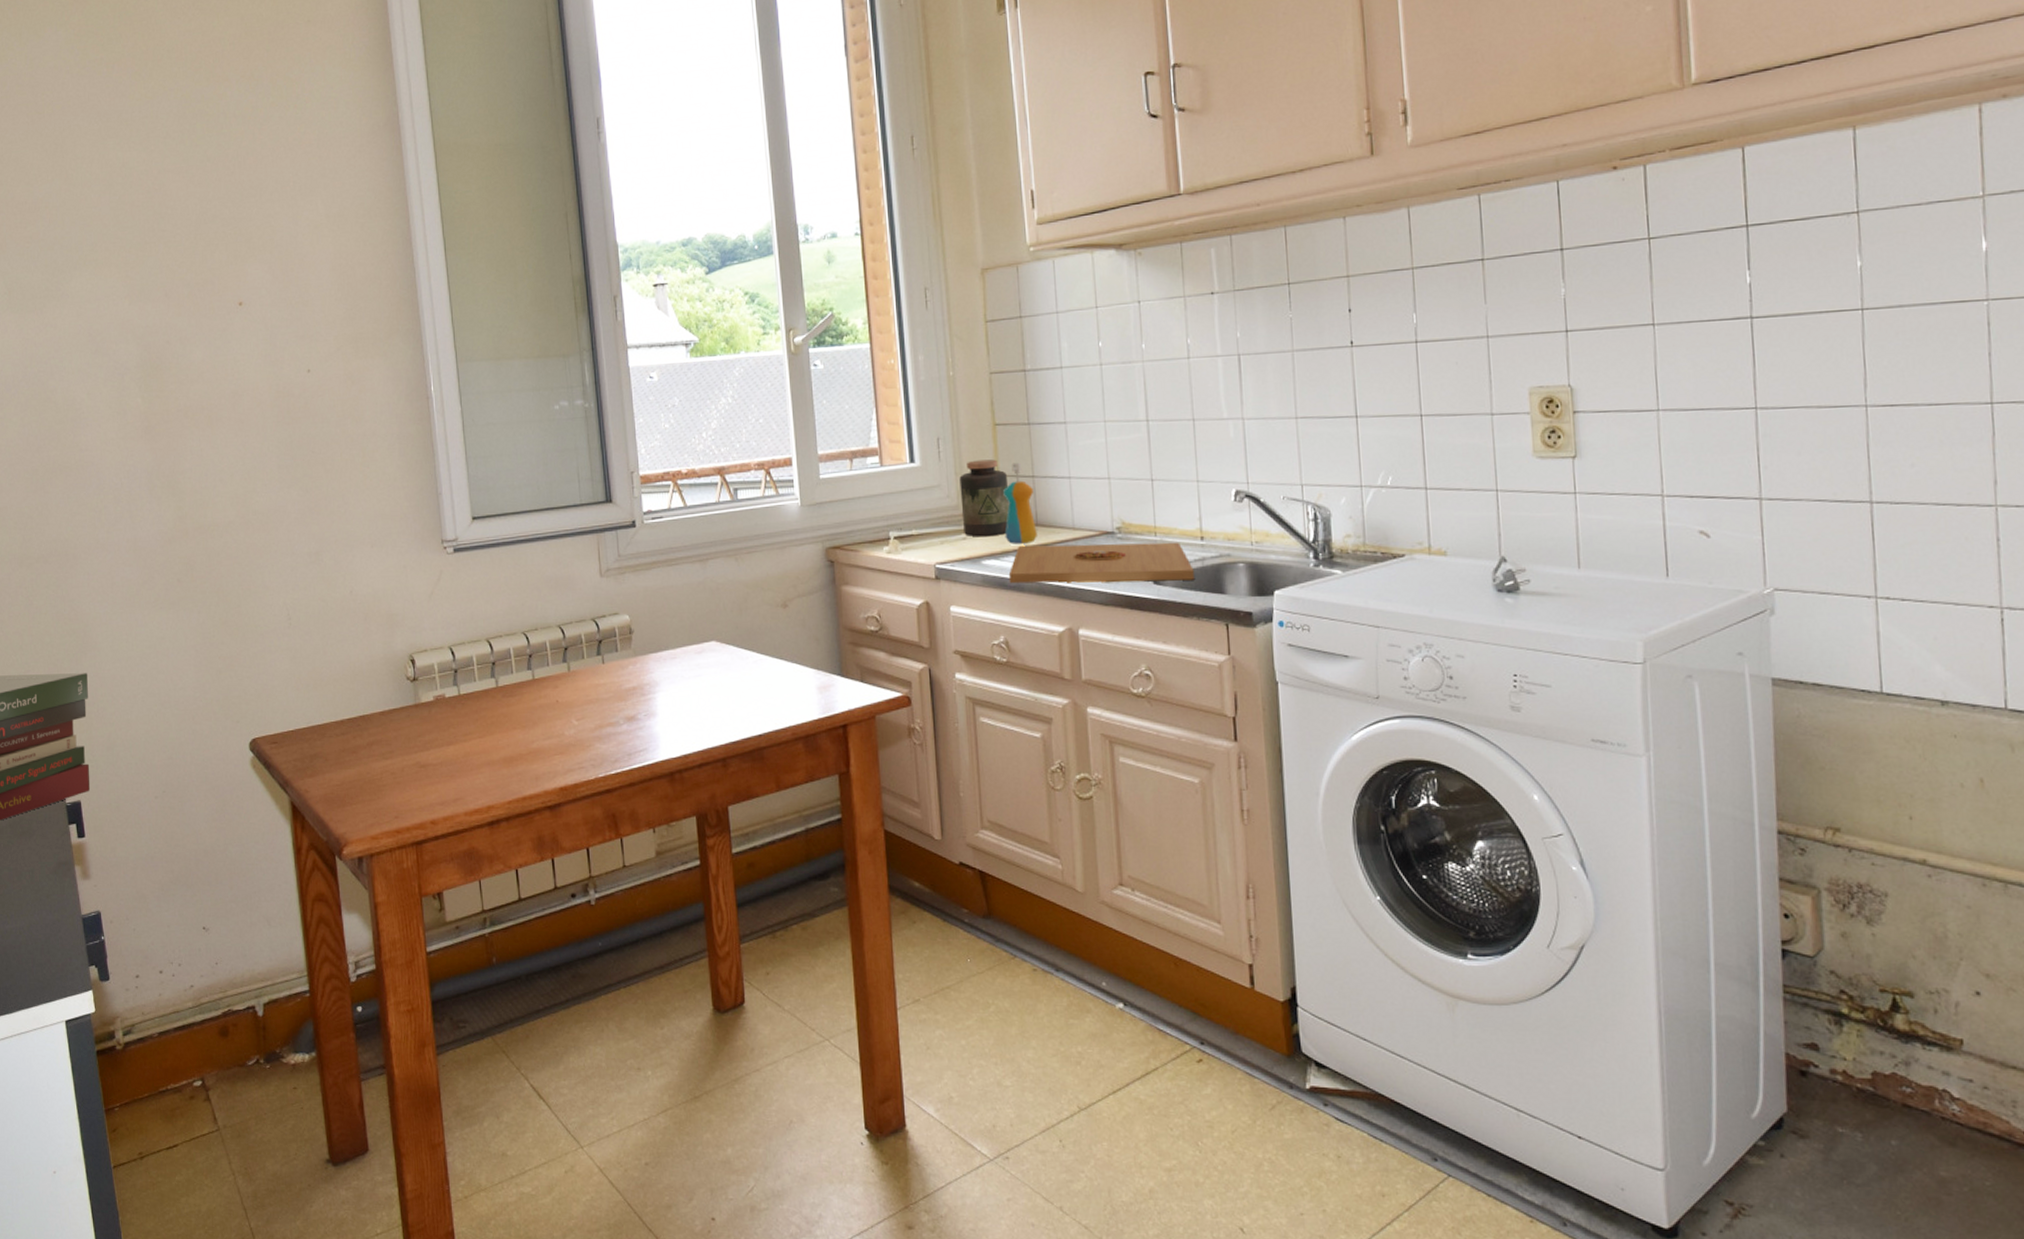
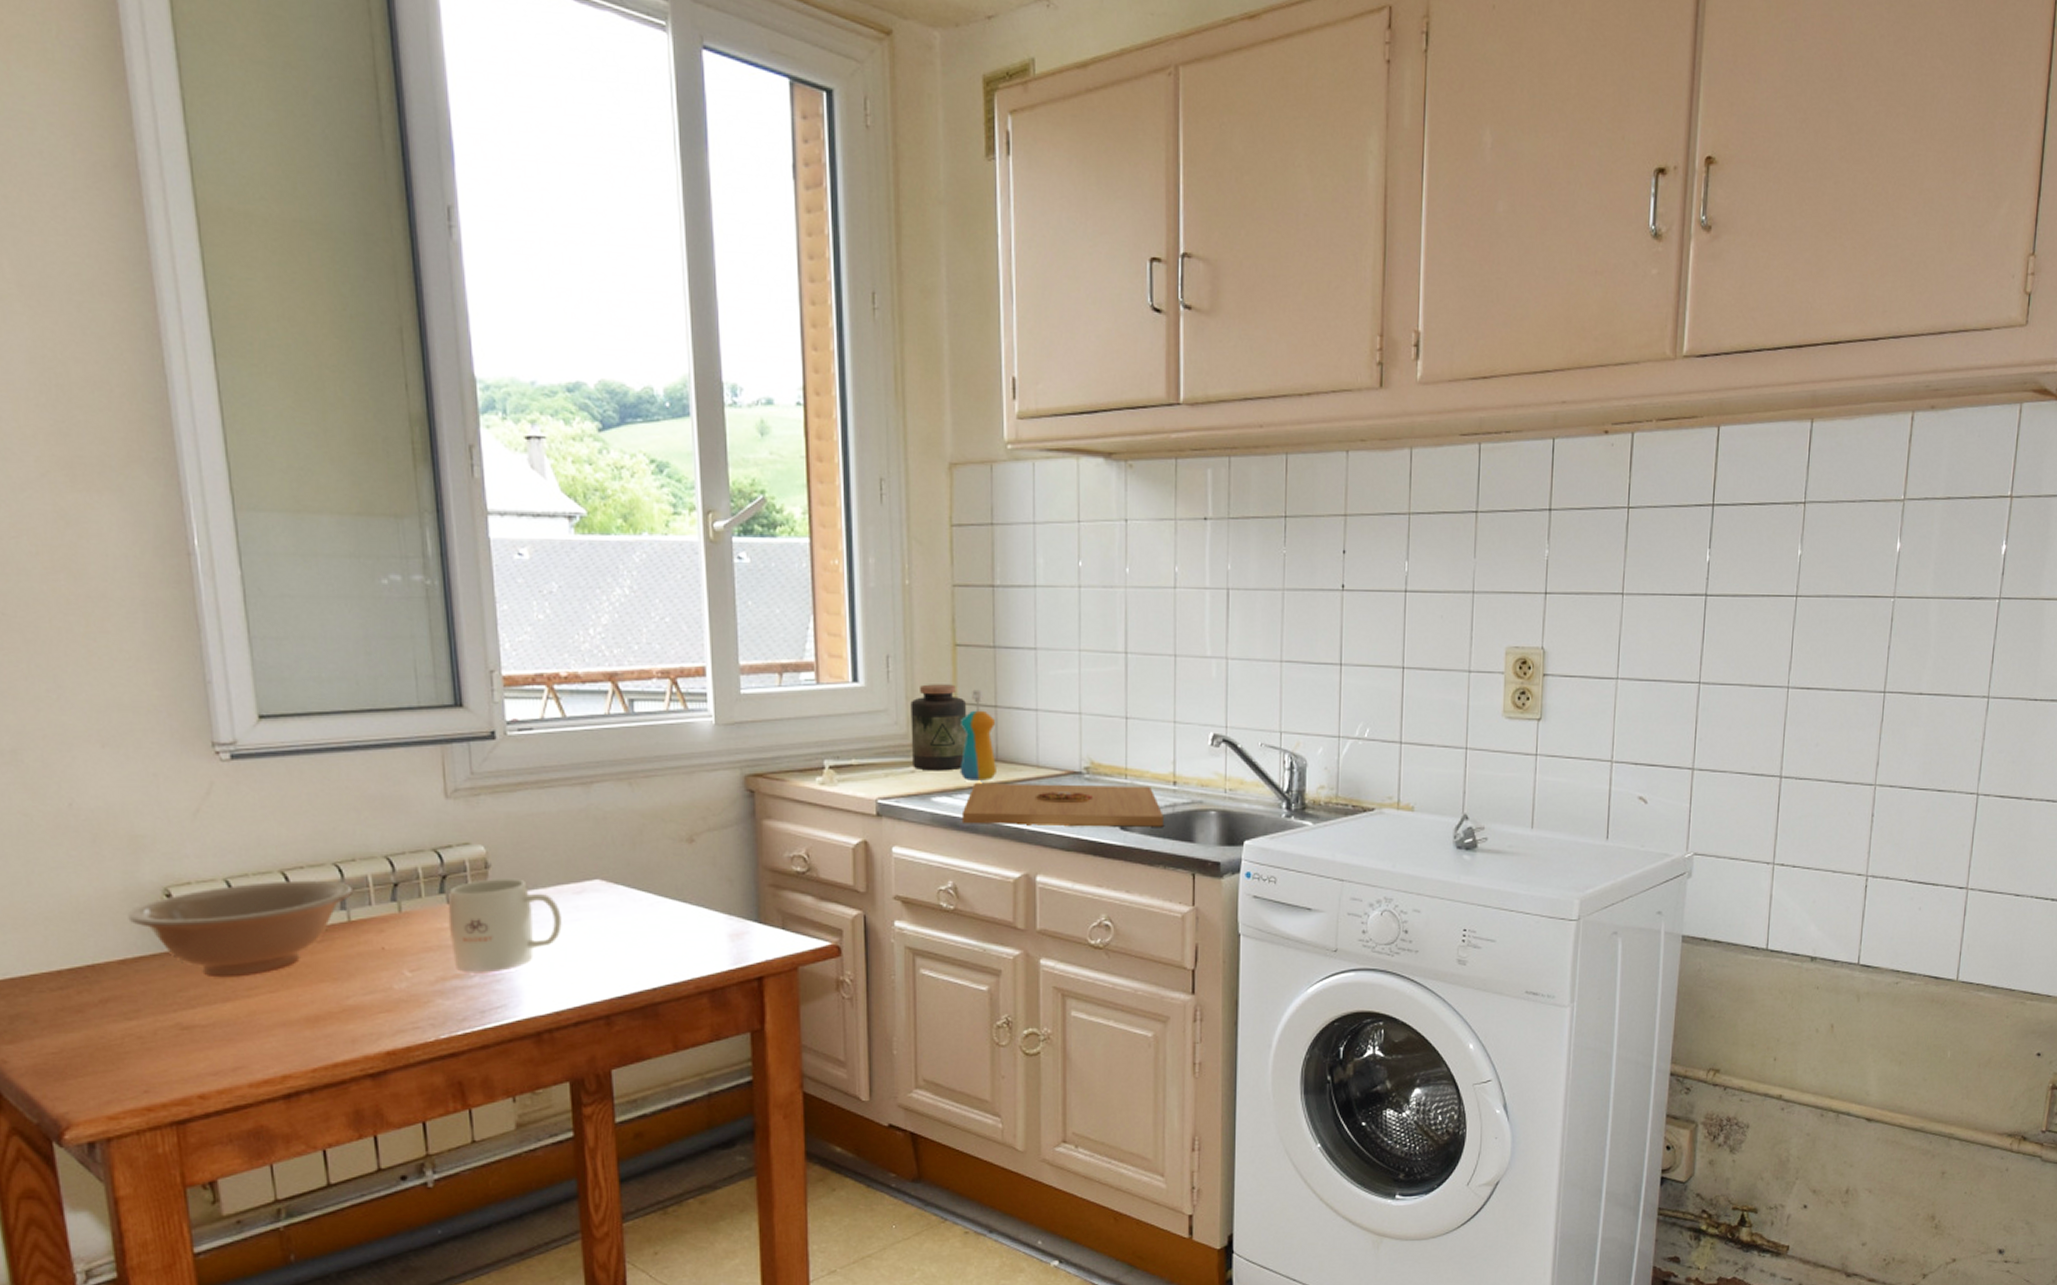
bowl: none [386,646,536,726] -> present [127,880,353,978]
mug: none [603,642,687,722] -> present [448,878,562,974]

